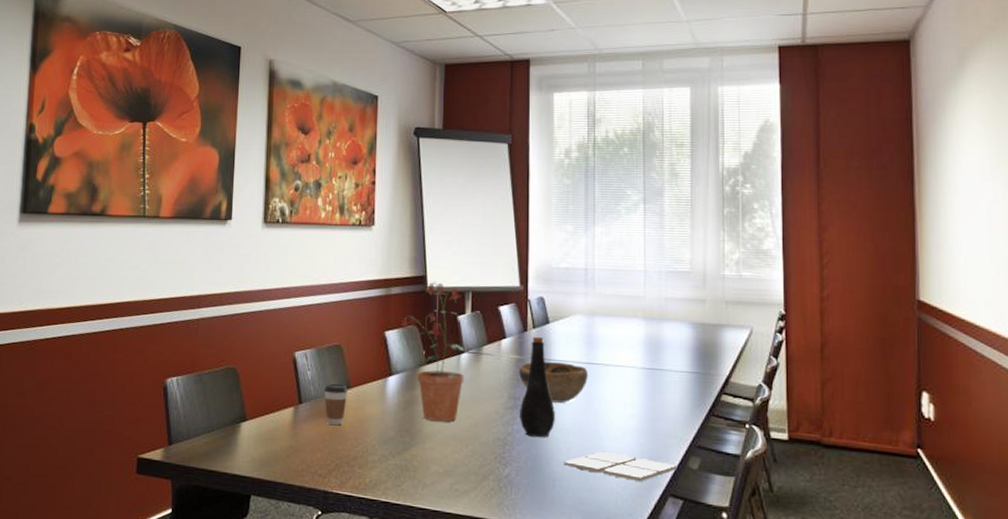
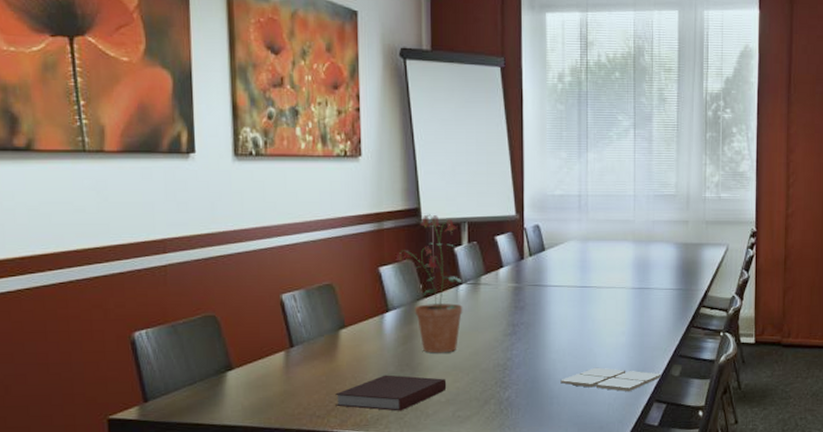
coffee cup: present [324,383,347,426] -> none [317,323,343,366]
notebook: none [337,439,445,478] -> present [335,375,447,411]
decorative bowl: present [519,362,588,403] -> none [517,288,582,326]
bottle: present [520,336,555,438] -> none [518,264,552,361]

